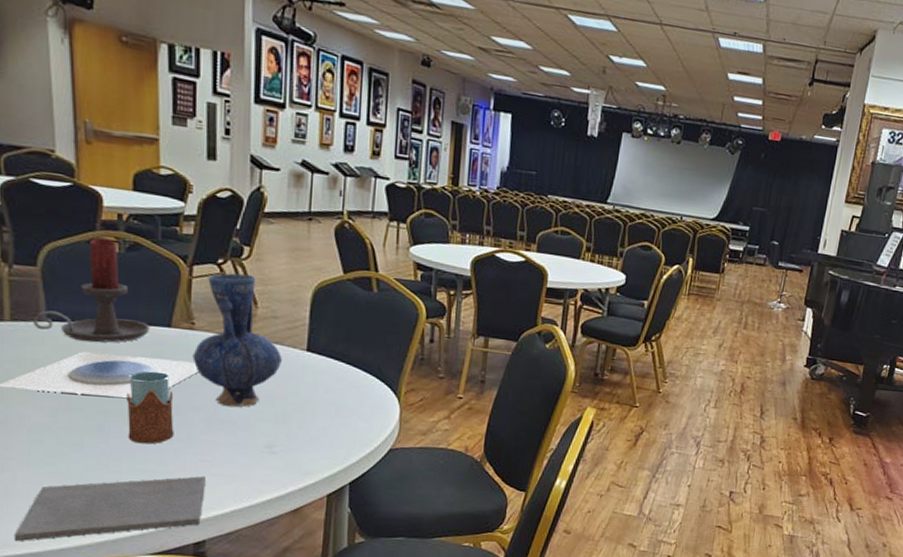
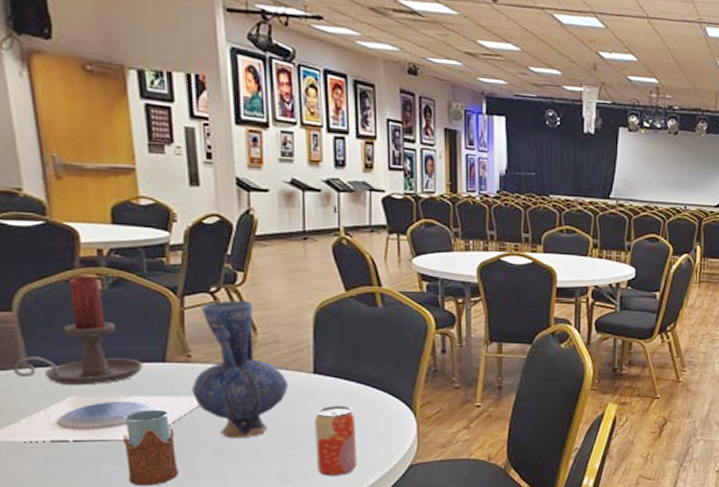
beverage can: none [302,384,342,453] -> present [315,406,357,476]

